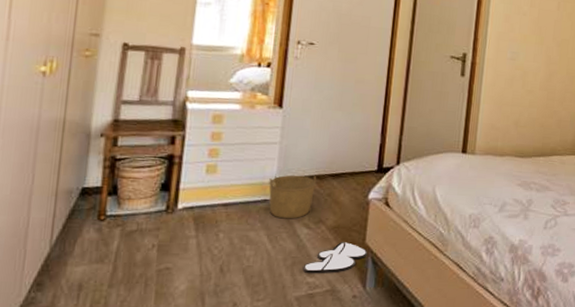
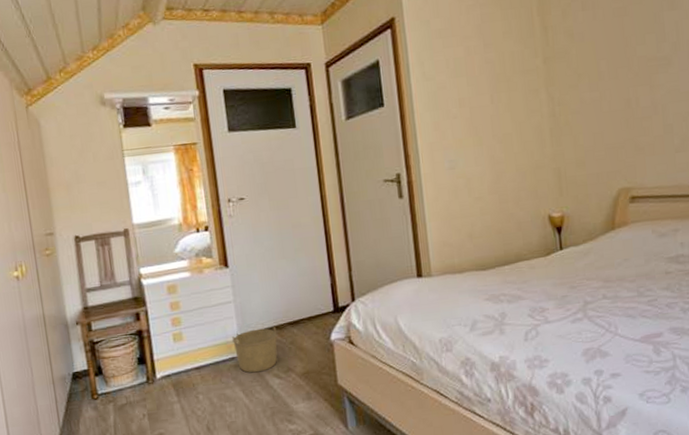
slippers: present [302,242,368,273] -> none [282,386,343,421]

